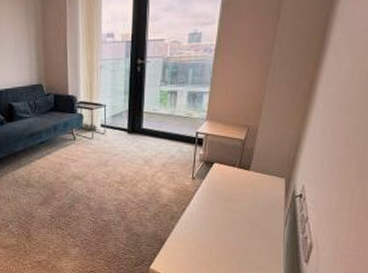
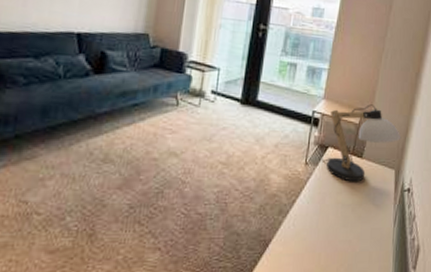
desk lamp: none [206,120,292,192] -> present [319,104,401,182]

